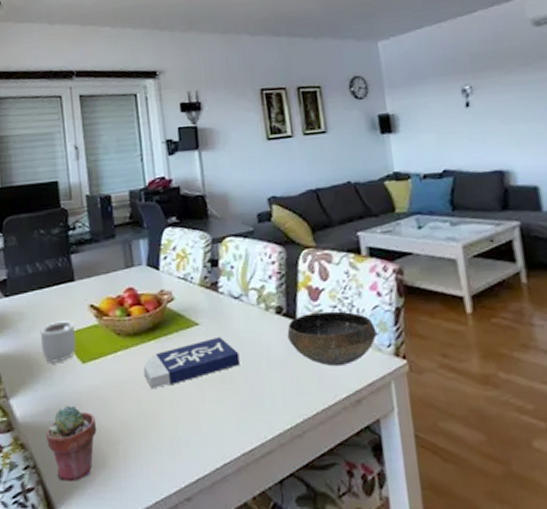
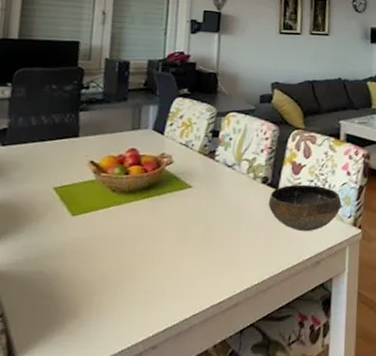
mug: present [40,321,76,363] -> none [32,174,71,213]
potted succulent: present [46,405,97,481] -> none [19,255,76,330]
book: present [143,336,240,389] -> none [131,199,224,244]

